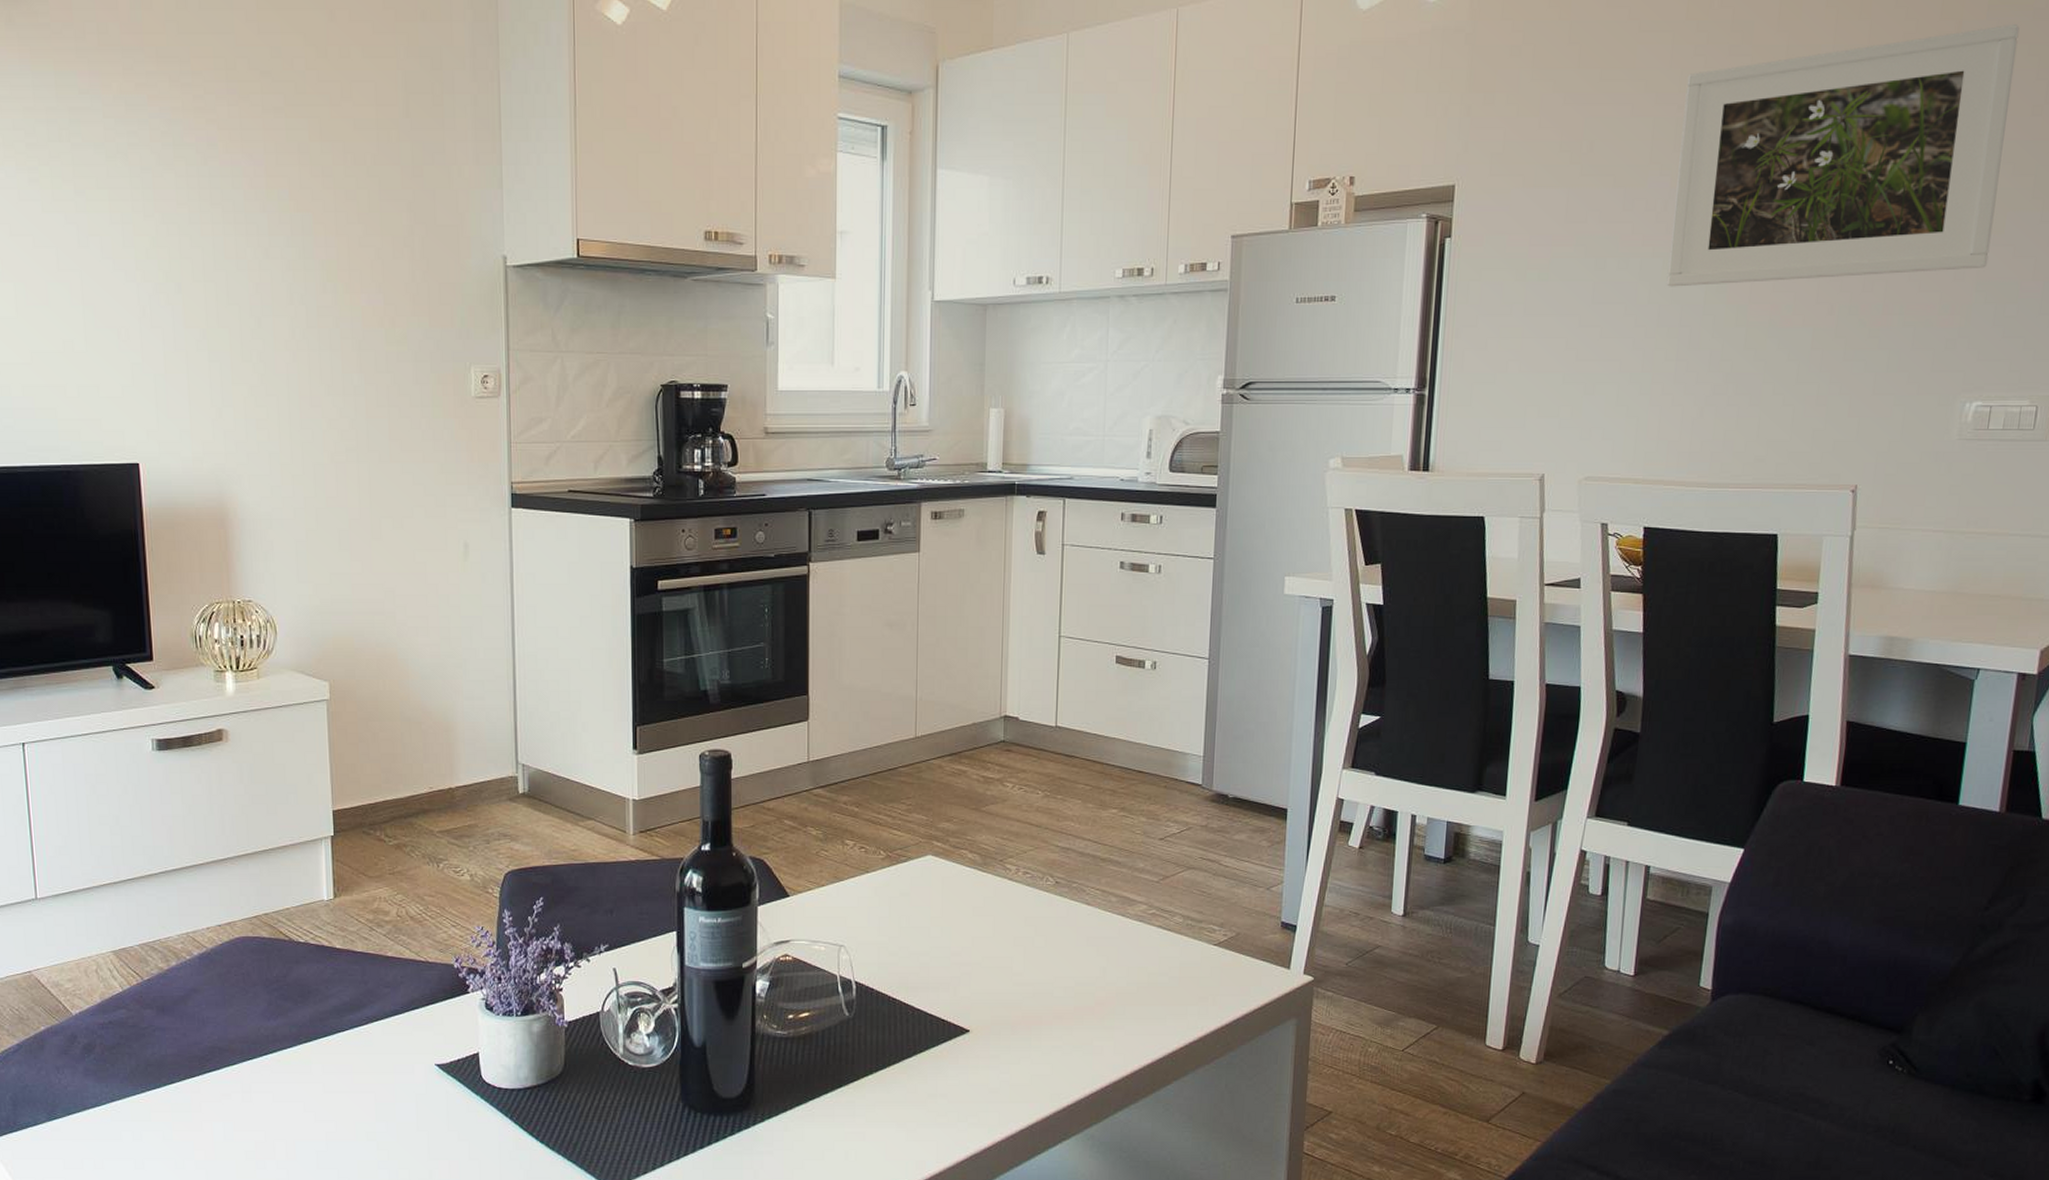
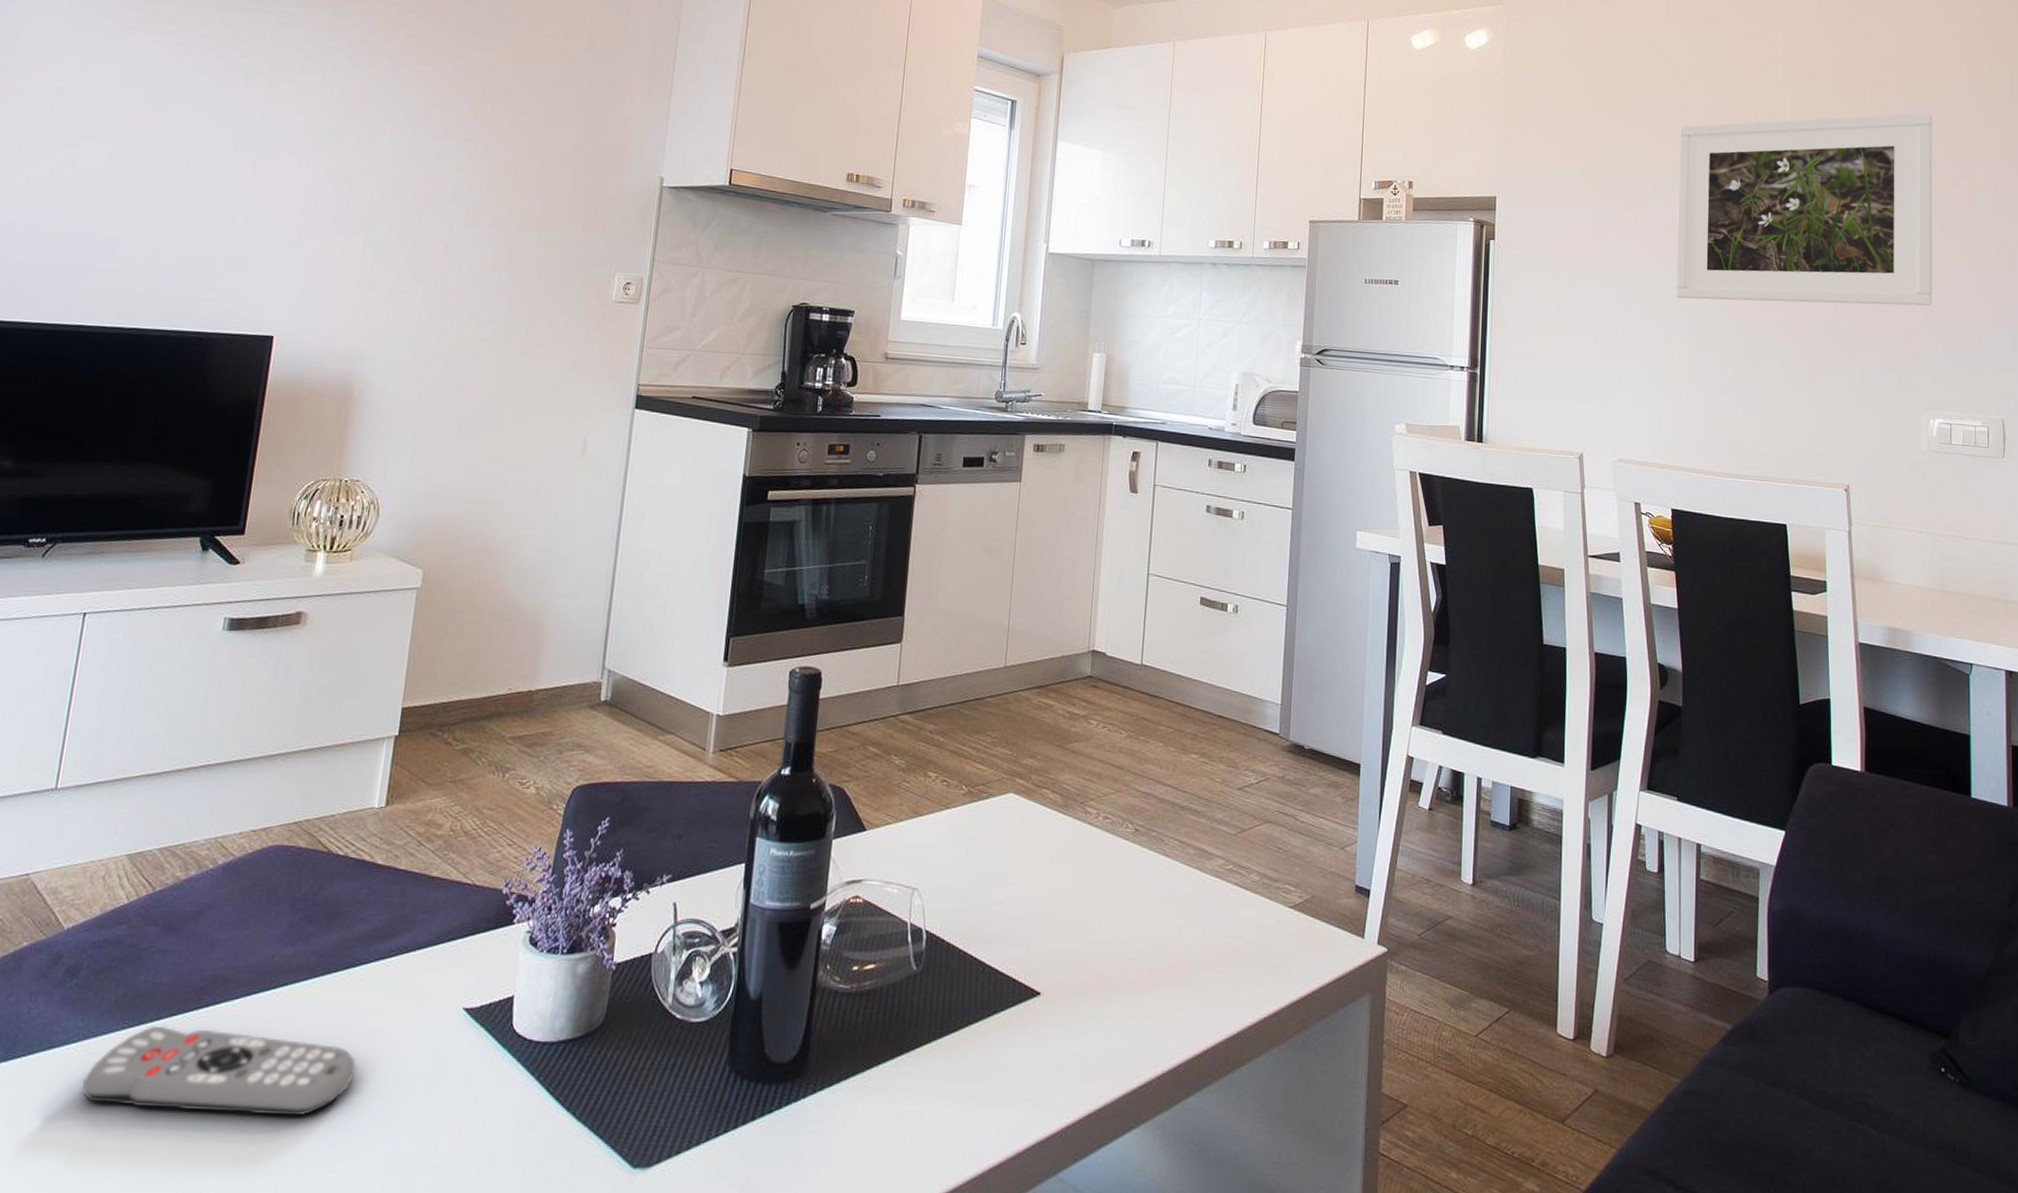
remote control: none [119,1090,350,1155] -> present [82,1027,357,1117]

